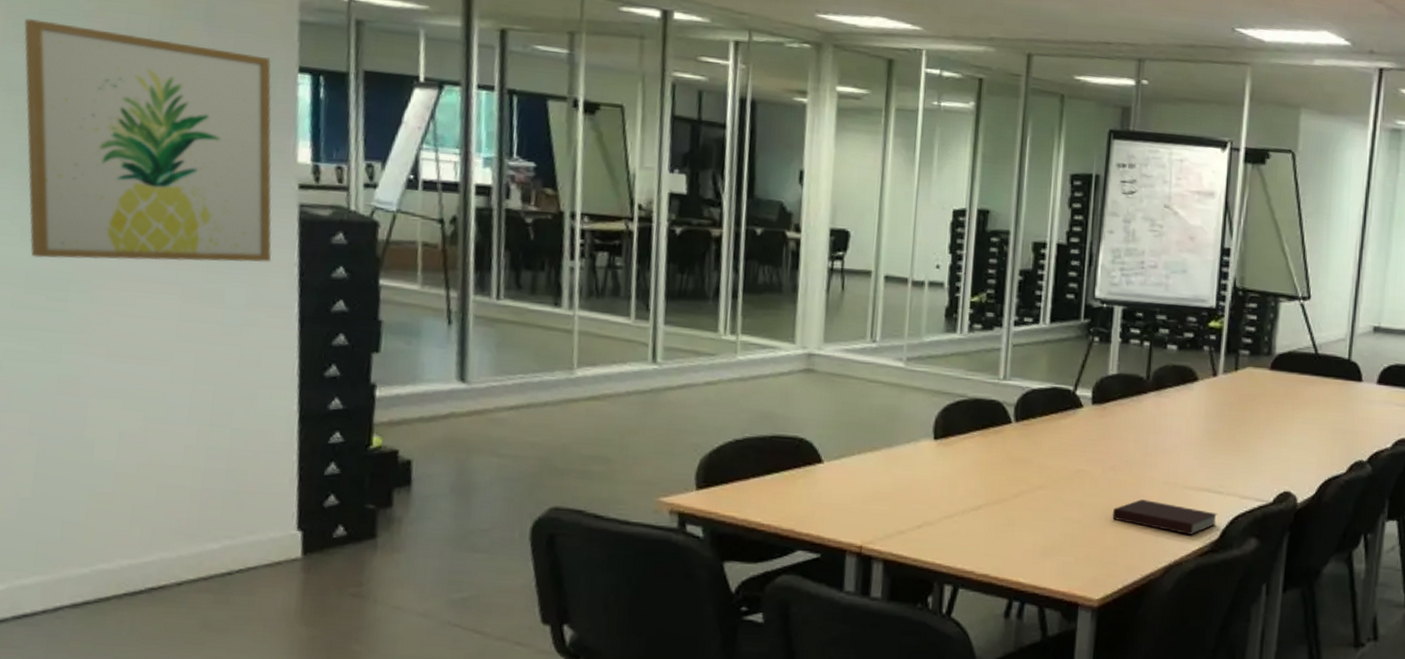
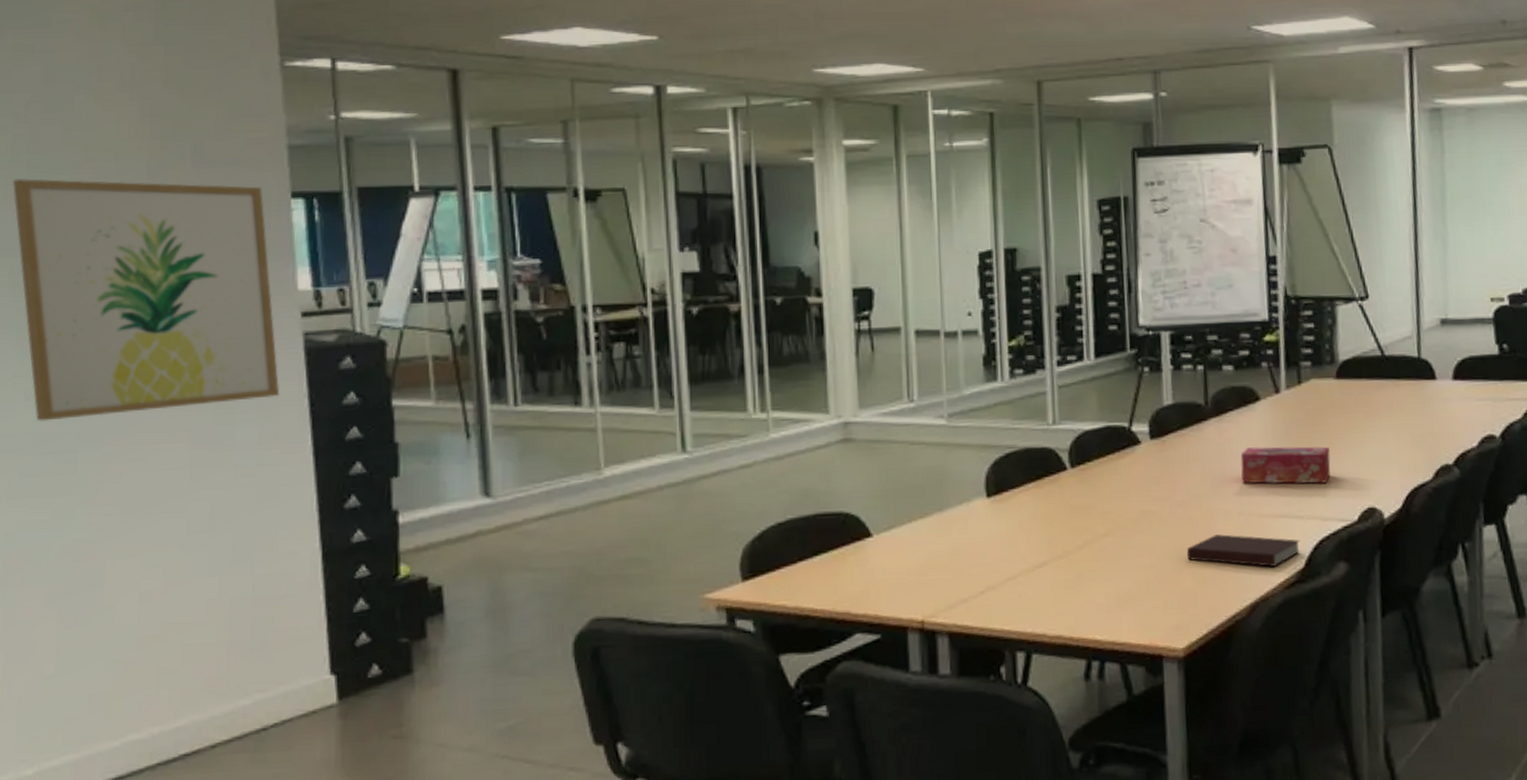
tissue box: none [1172,423,1257,464] -> present [1240,446,1331,484]

